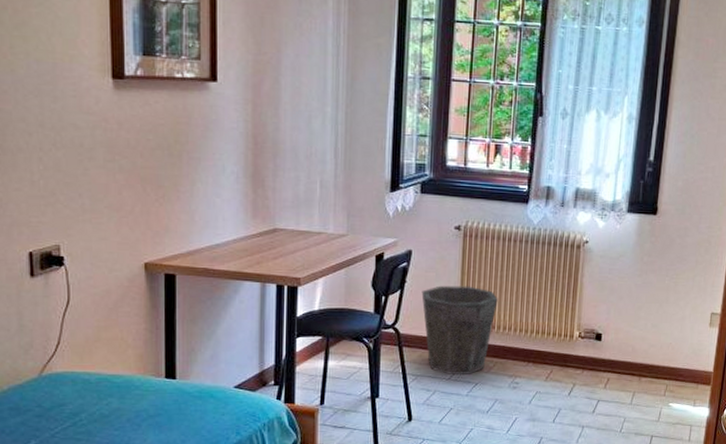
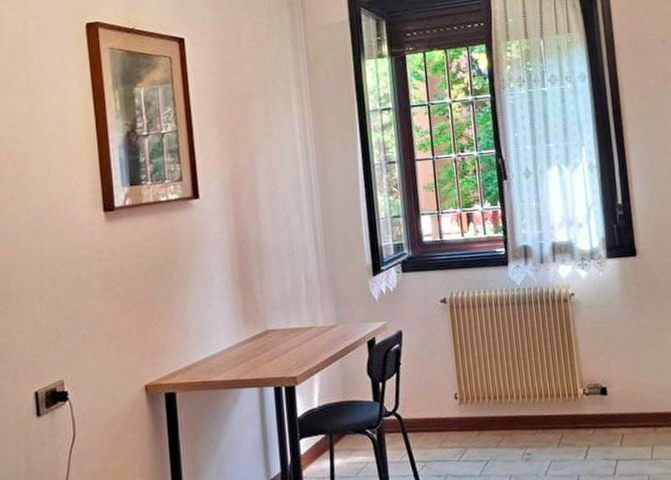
waste bin: present [421,285,498,374] -> none [417,358,495,456]

